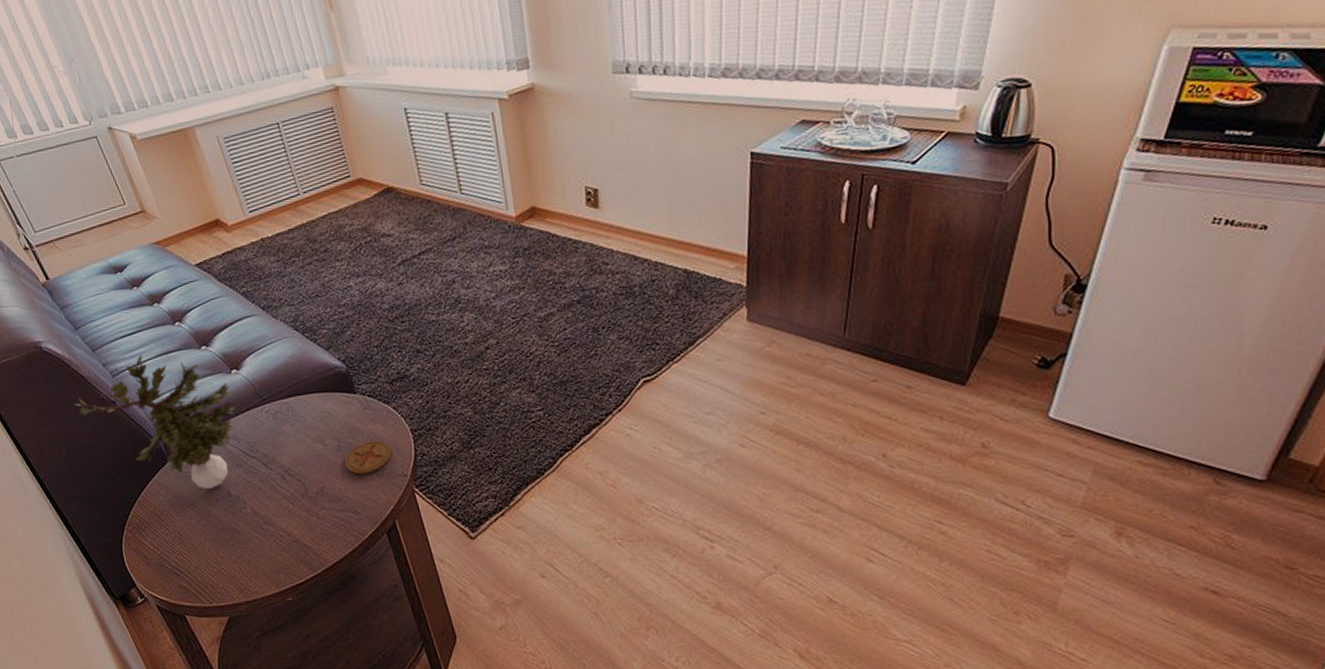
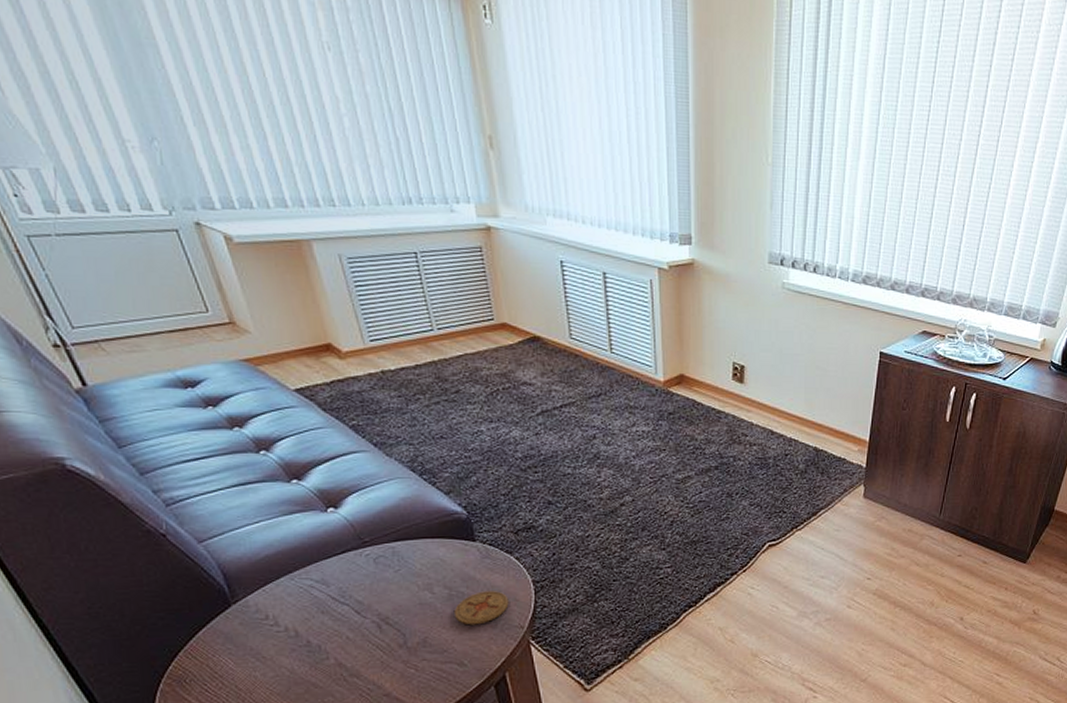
potted plant: present [74,354,235,490] -> none [106,483,327,638]

